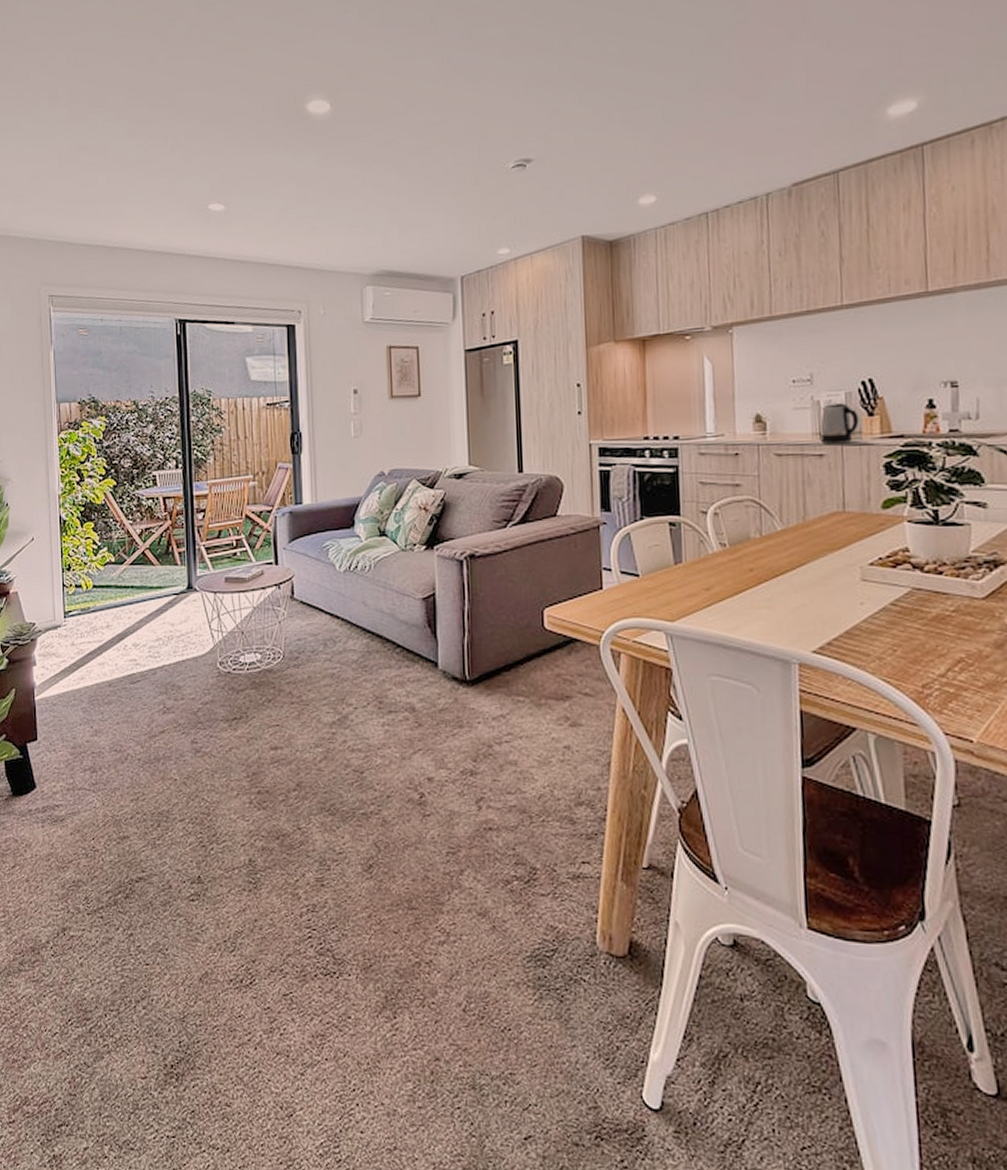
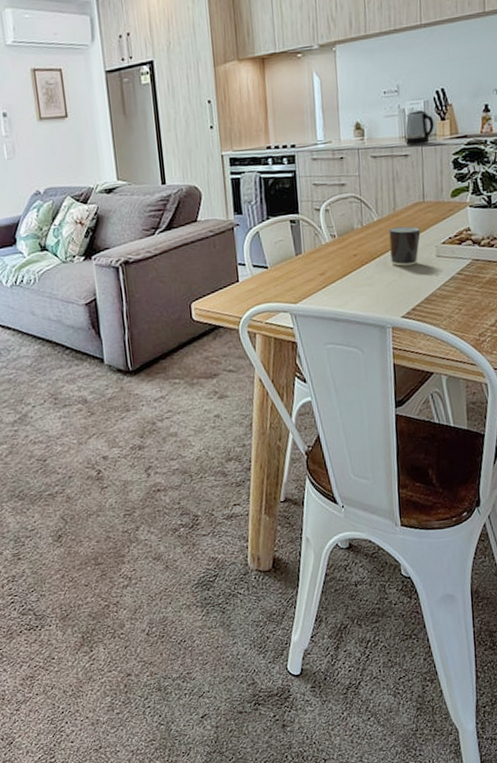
mug: none [796,540,840,589] -> present [389,226,421,267]

